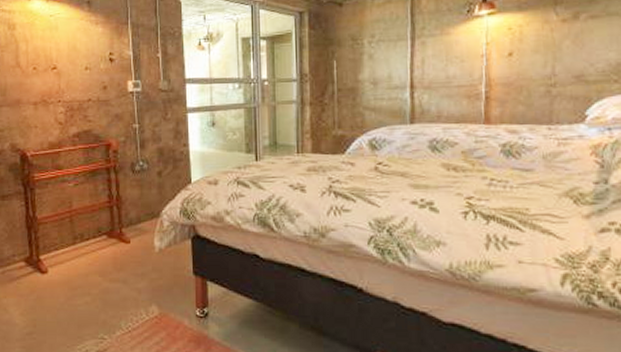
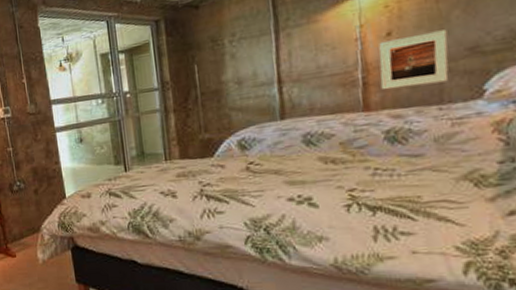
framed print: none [500,57,559,106] -> present [379,29,449,90]

